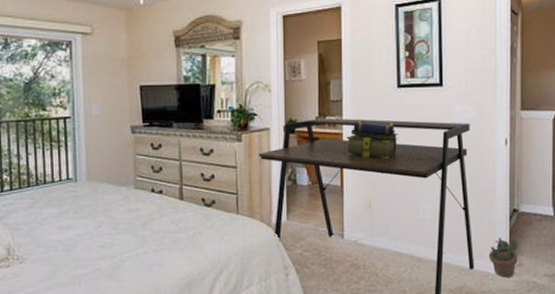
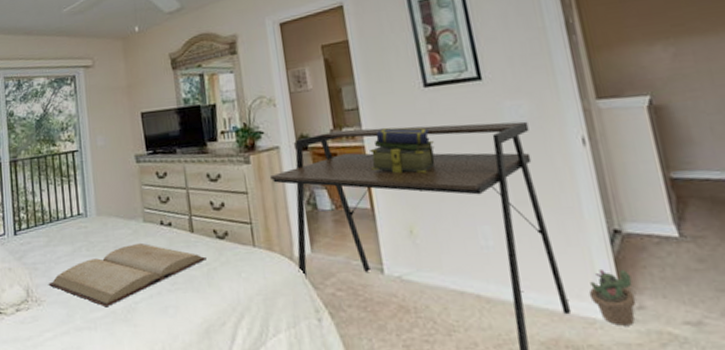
book: none [32,207,193,265] -> present [48,242,206,308]

